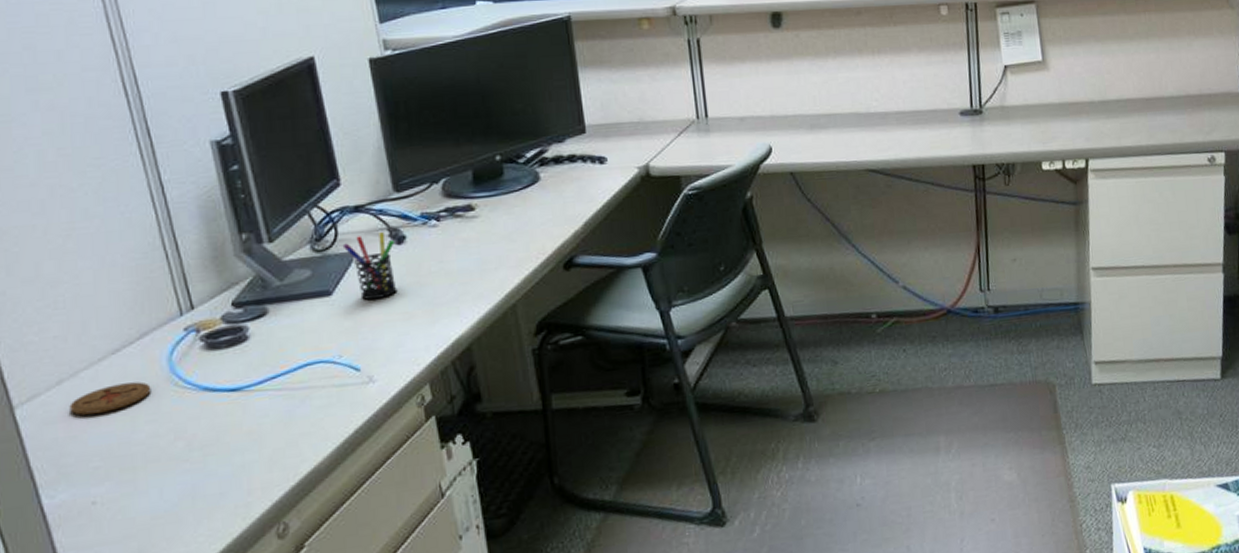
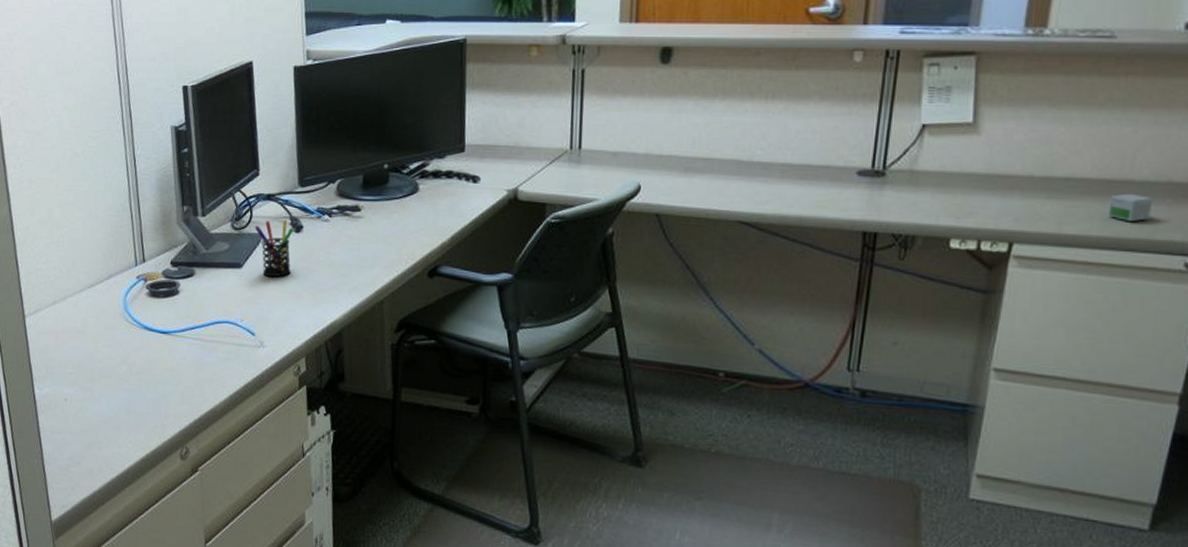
coaster: present [69,381,151,415] -> none [58,312,111,332]
small box: none [1150,107,1180,130] -> present [1108,193,1153,221]

